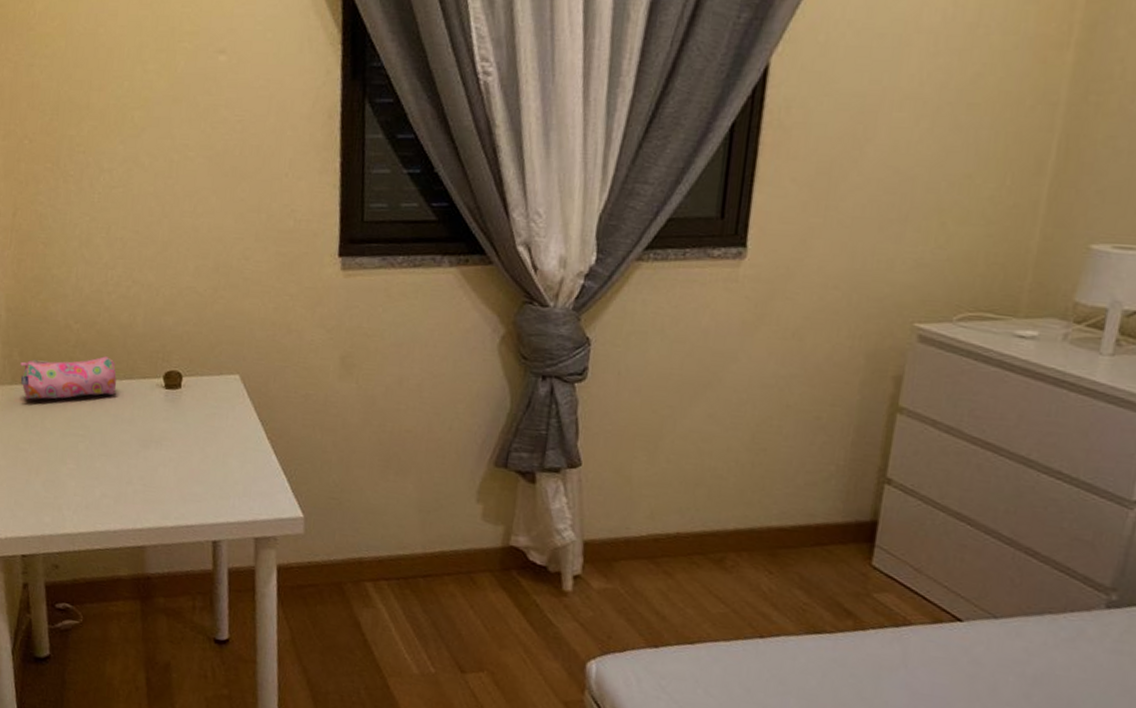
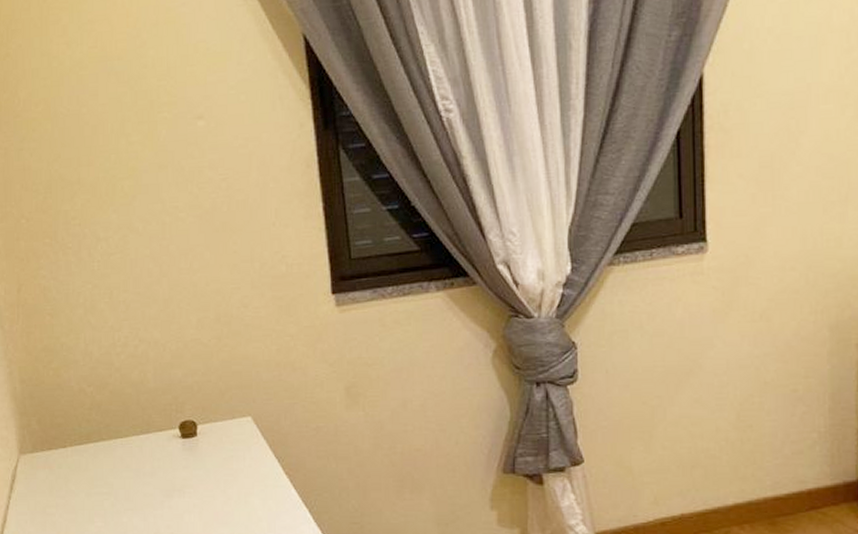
pencil case: present [20,356,117,400] -> none [39,415,135,465]

